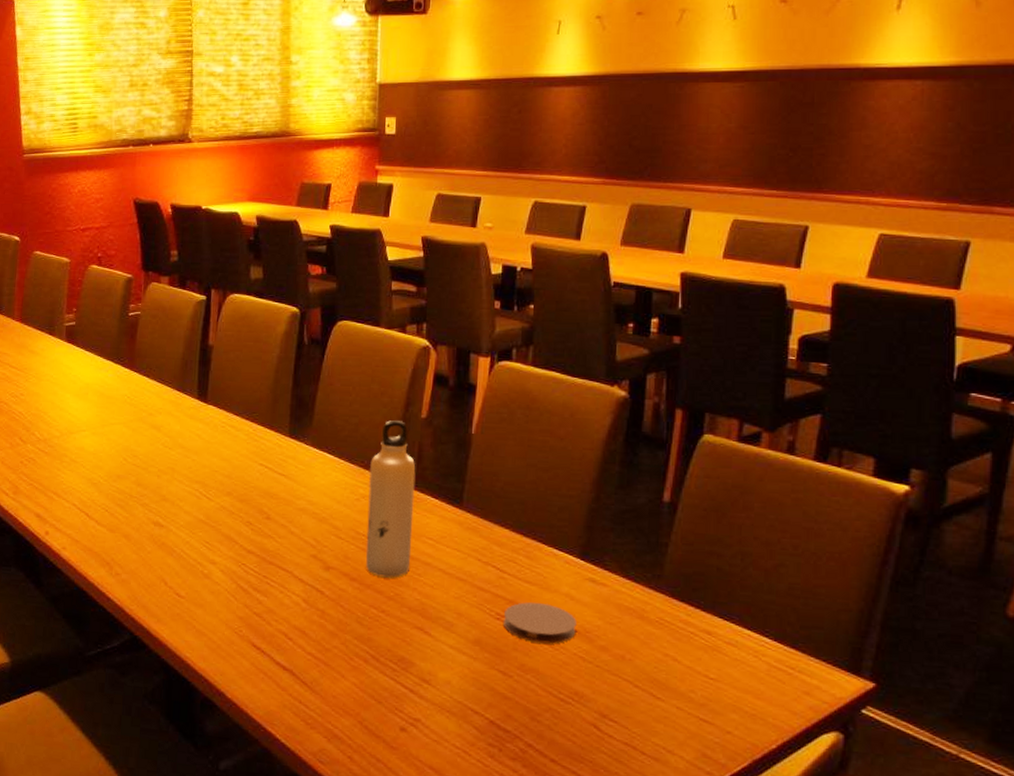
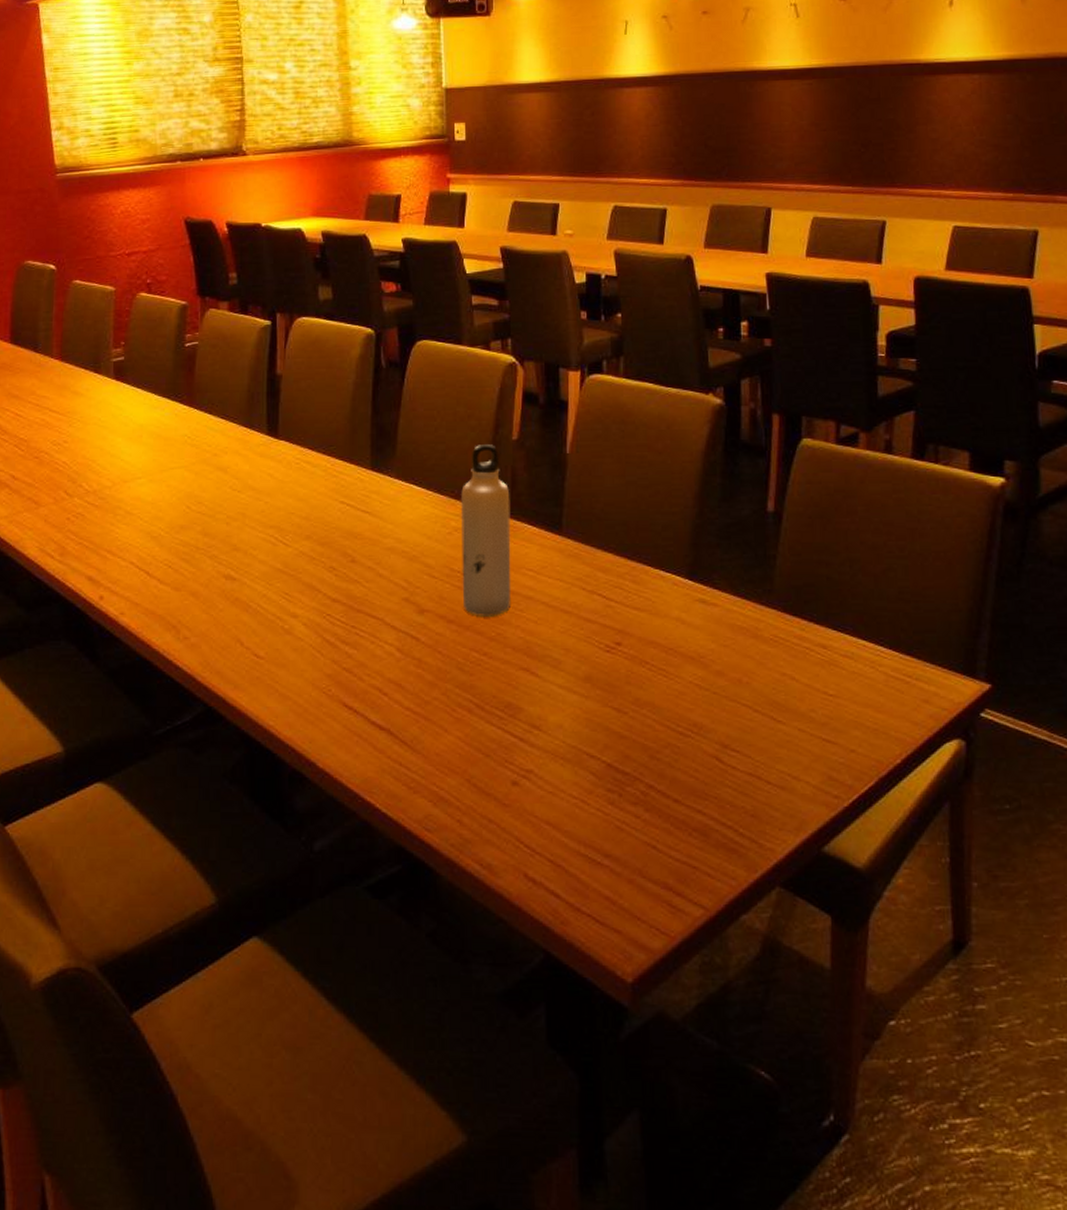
coaster: present [504,602,577,644] -> none [614,629,690,673]

